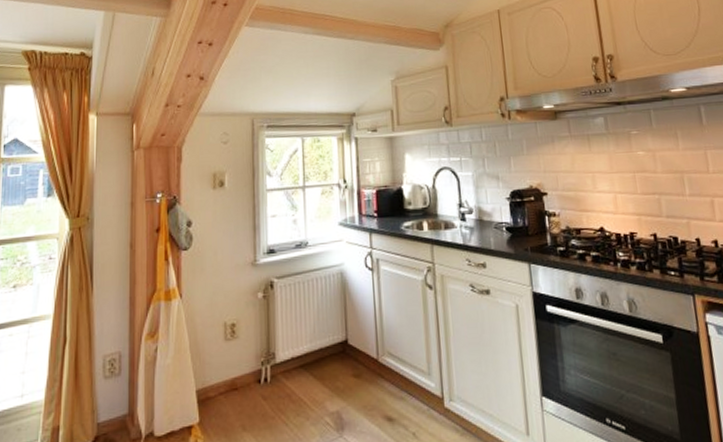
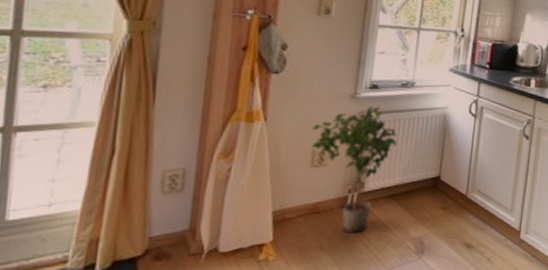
potted plant: none [221,271,300,410] -> present [312,106,398,233]

